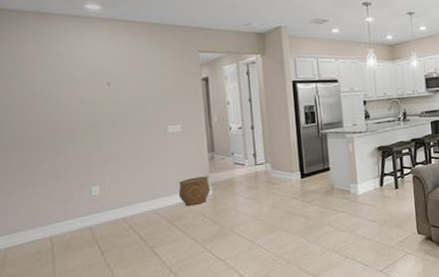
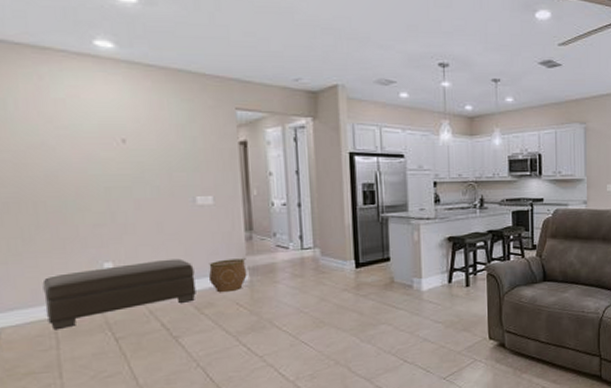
ottoman: none [42,179,168,248] -> present [43,259,196,330]

